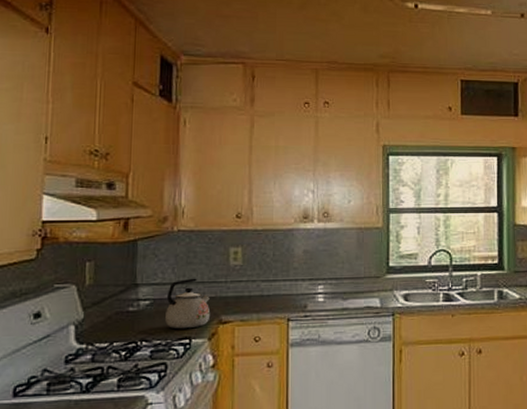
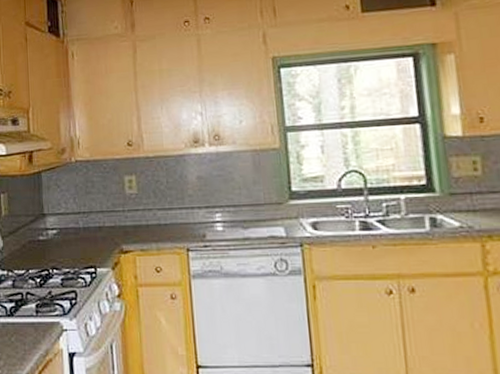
kettle: present [165,278,211,329] -> none [71,207,112,258]

